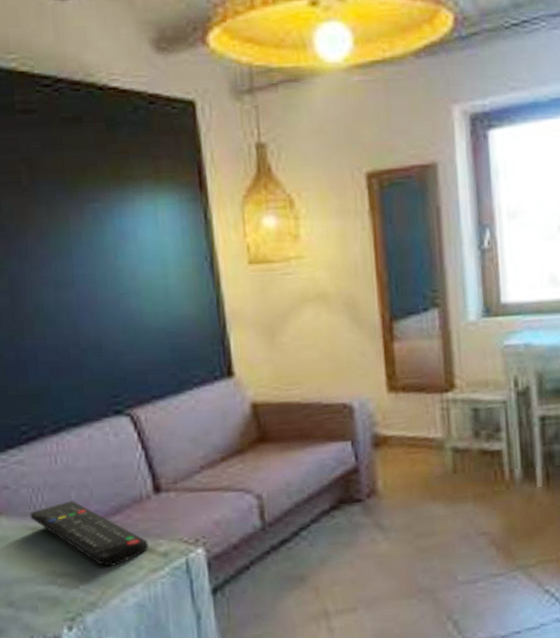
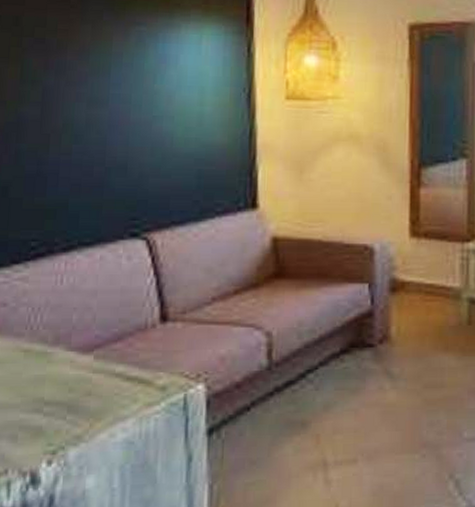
remote control: present [30,501,148,566] -> none [25,324,147,397]

